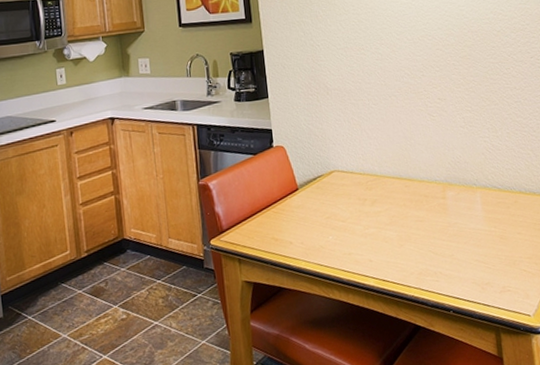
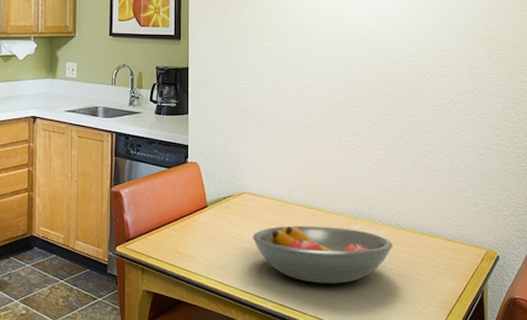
fruit bowl: none [347,195,491,255] -> present [252,225,394,284]

